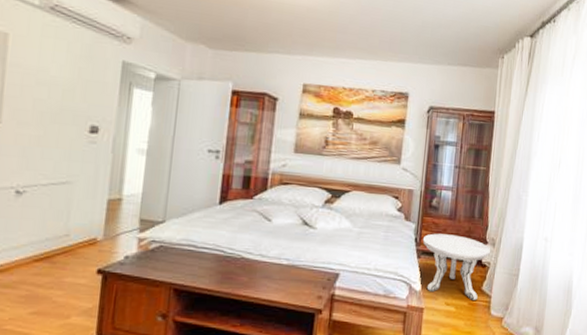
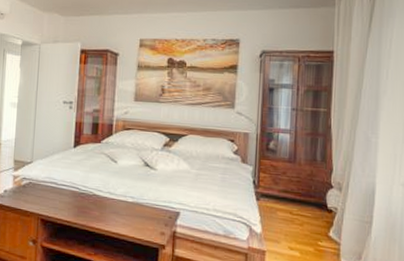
side table: present [422,233,491,300] -> none [261,176,338,247]

